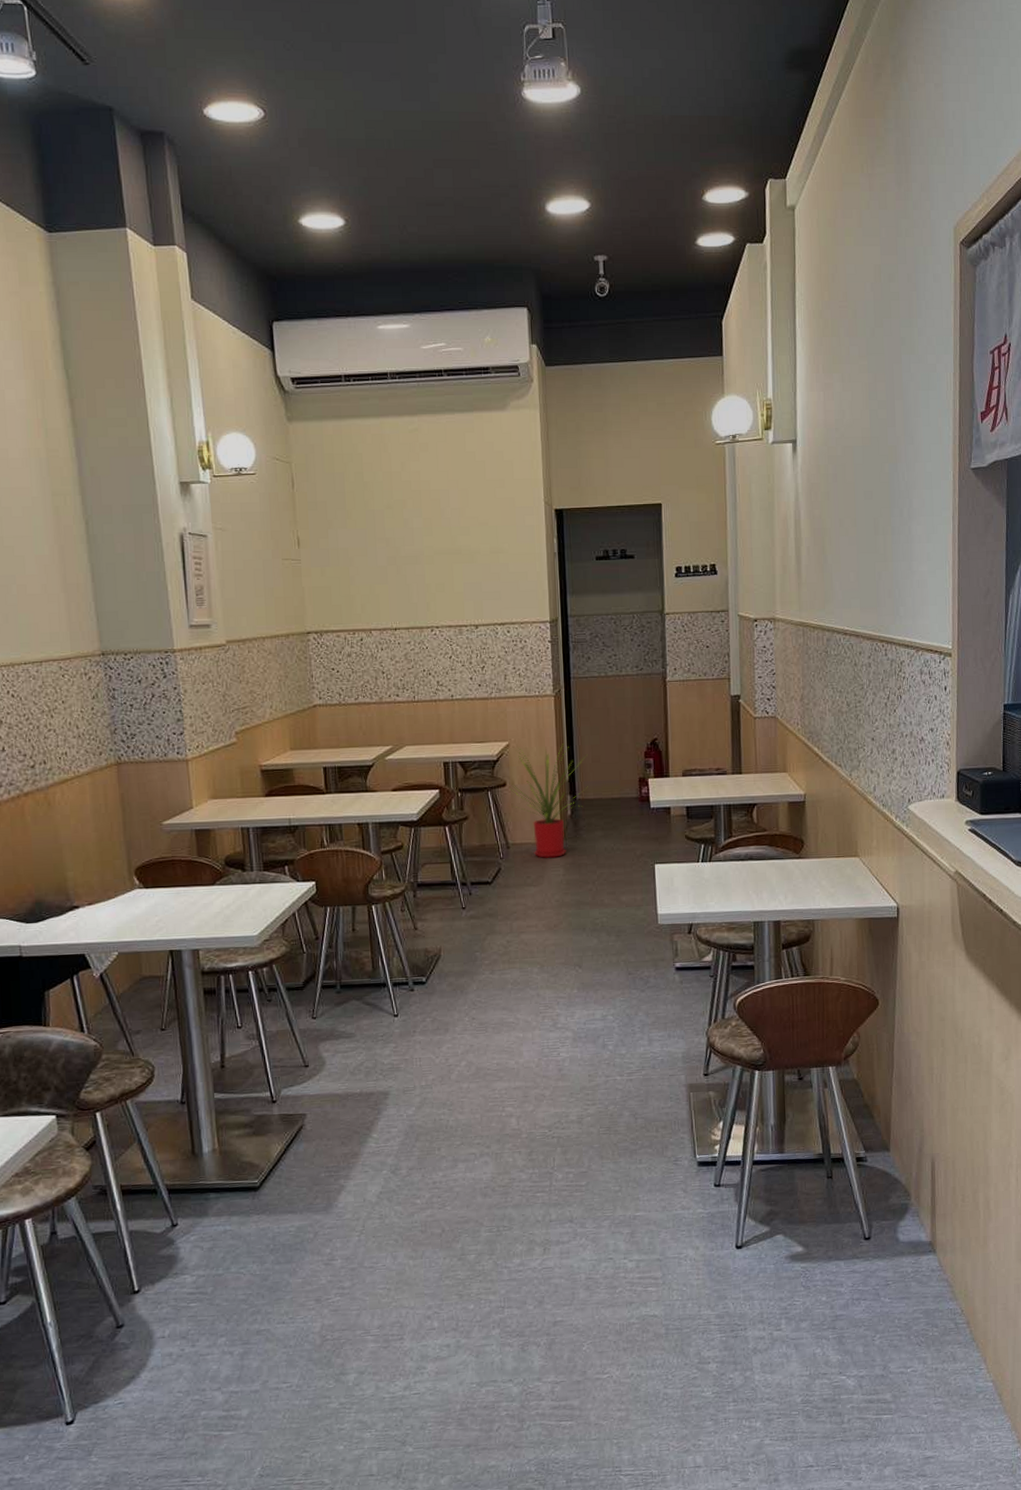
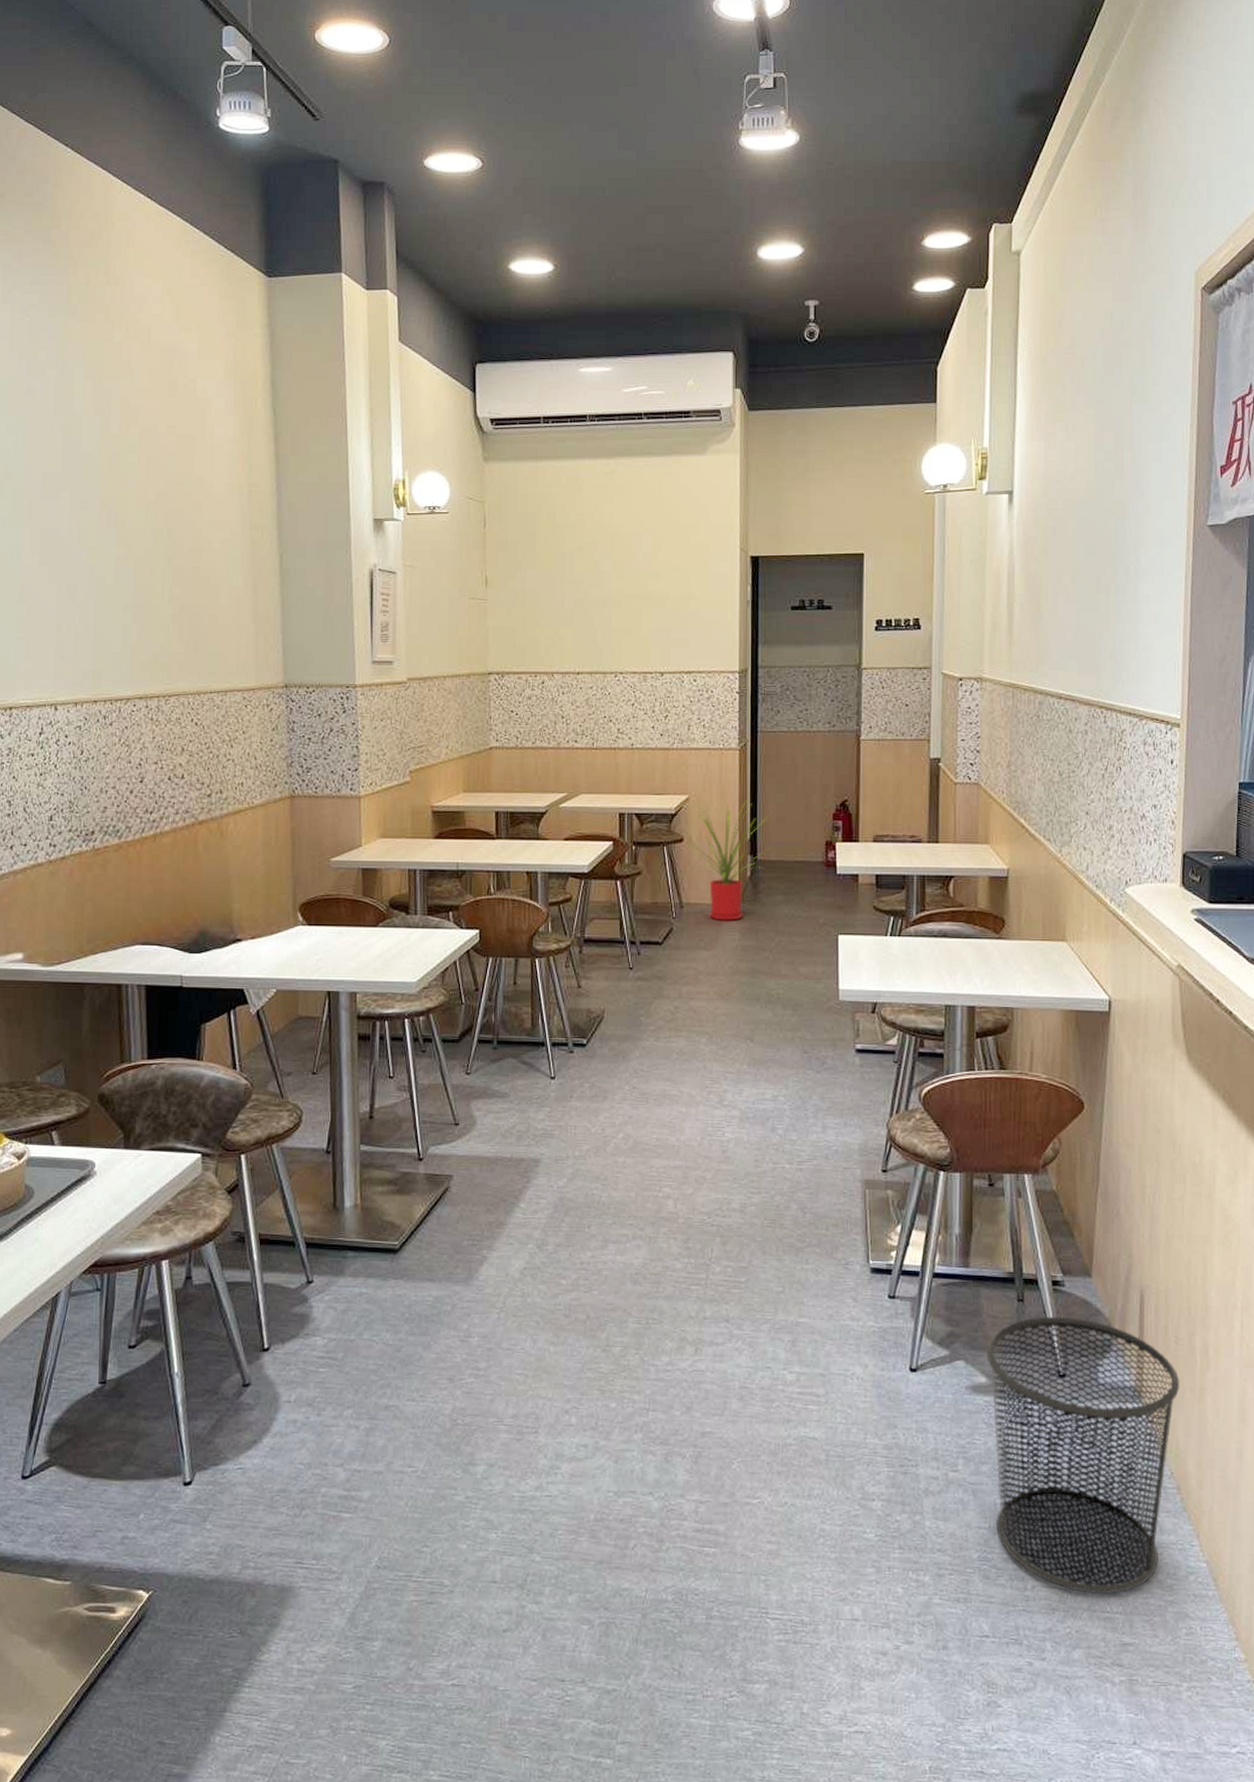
waste bin: none [802,1187,967,1420] -> present [987,1316,1180,1595]

